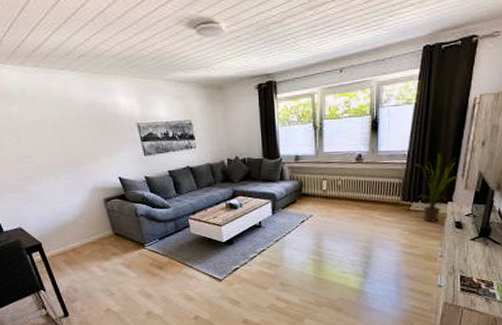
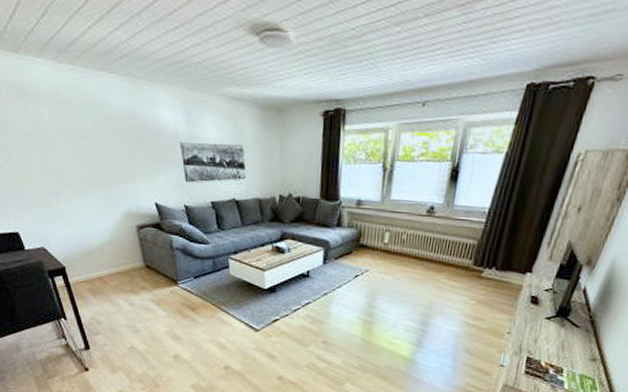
house plant: present [415,153,457,222] -> none [493,214,544,294]

